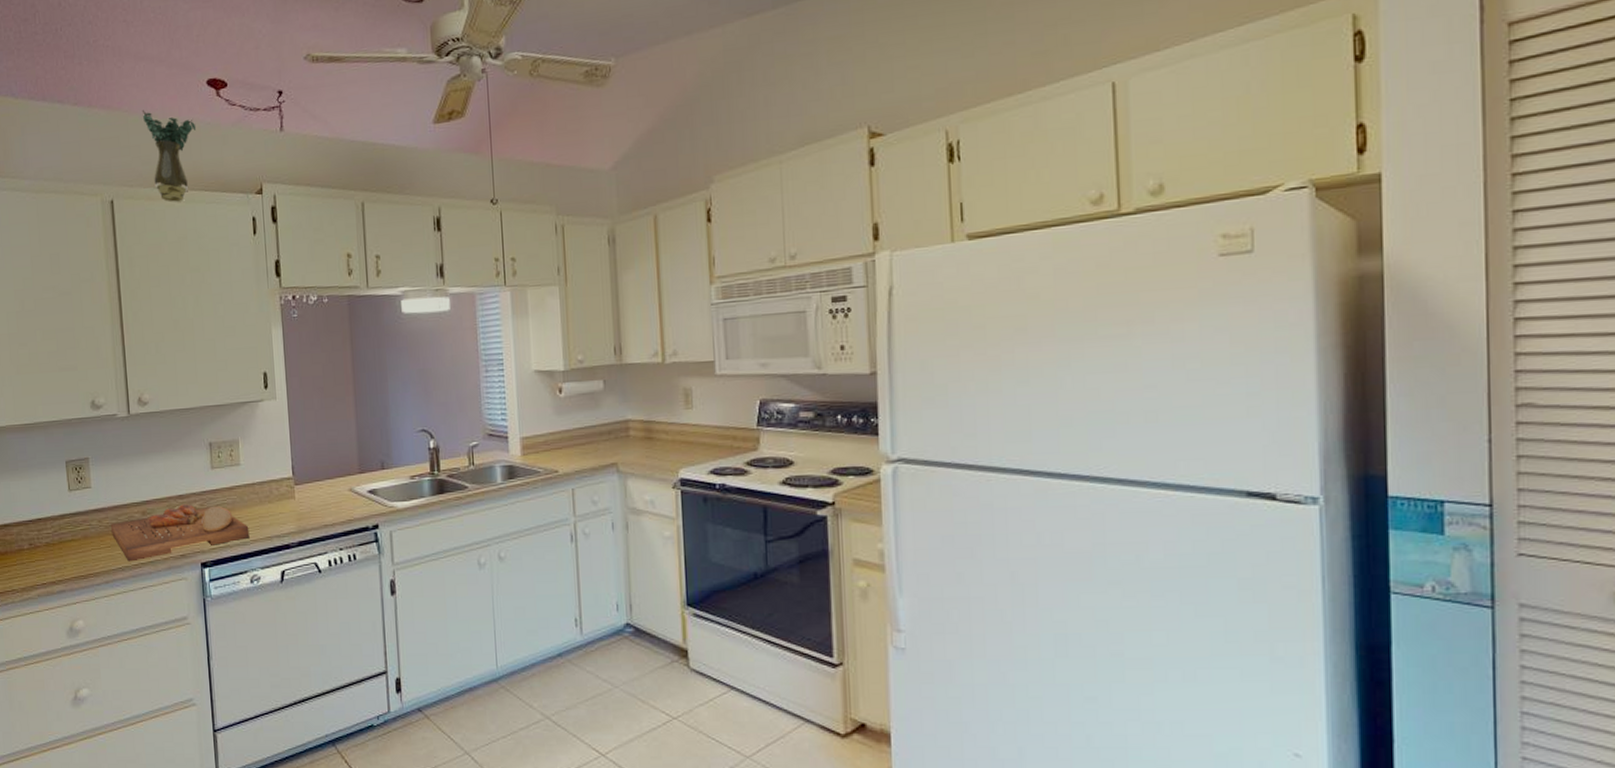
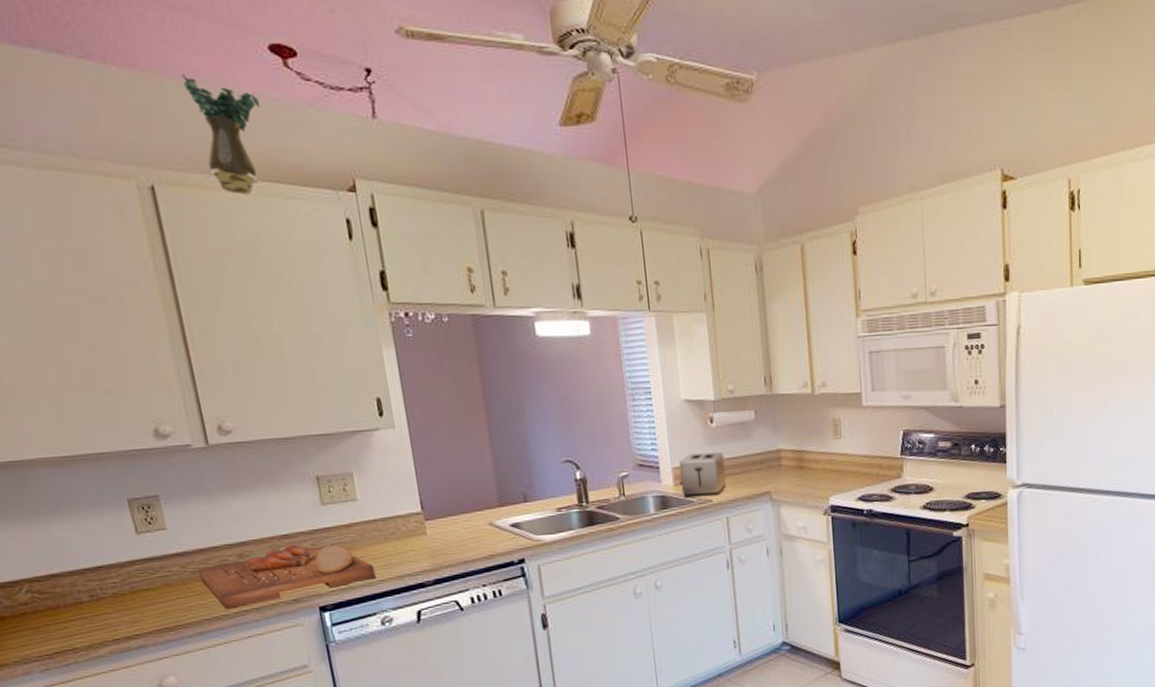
toaster: none [527,422,573,468] -> present [679,452,726,498]

